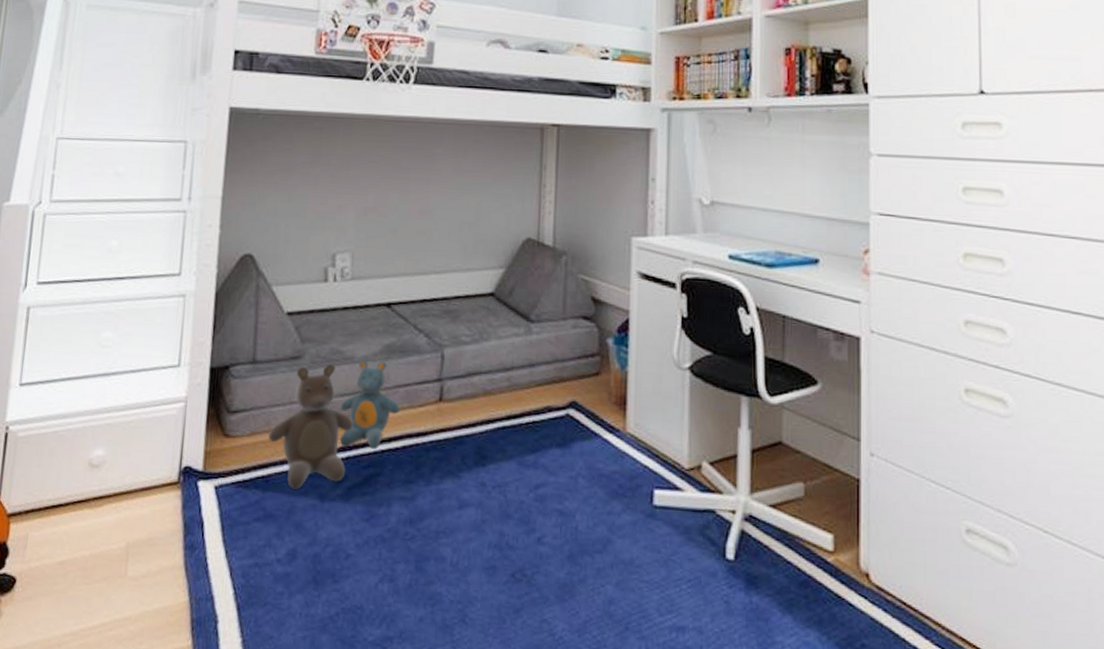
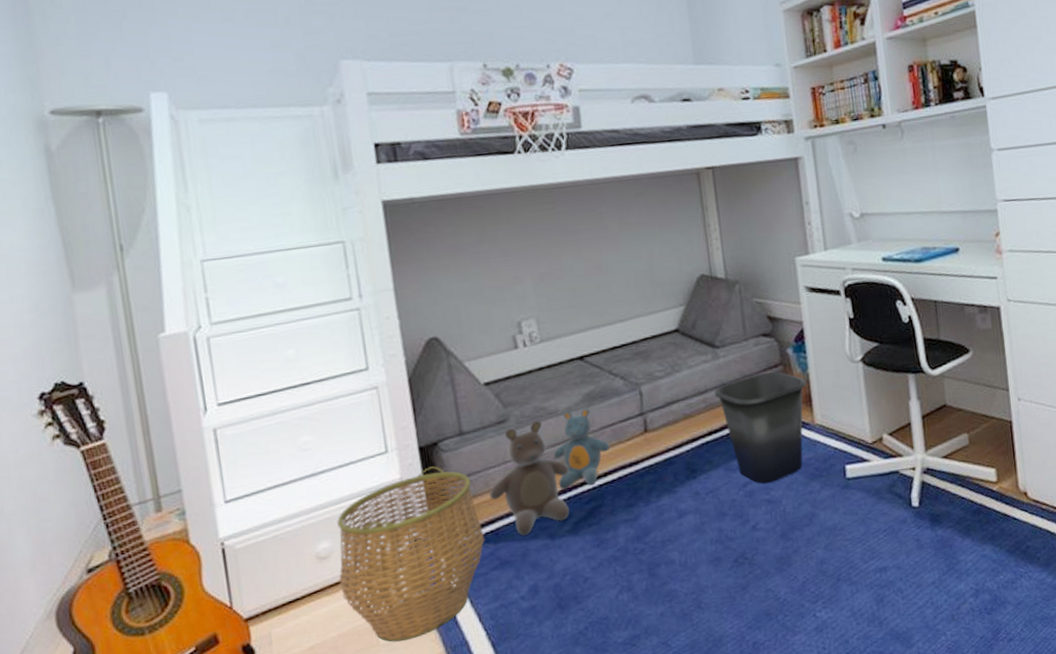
basket: none [103,391,255,579] -> present [337,466,485,642]
waste bin: none [520,360,624,490] -> present [714,371,807,483]

